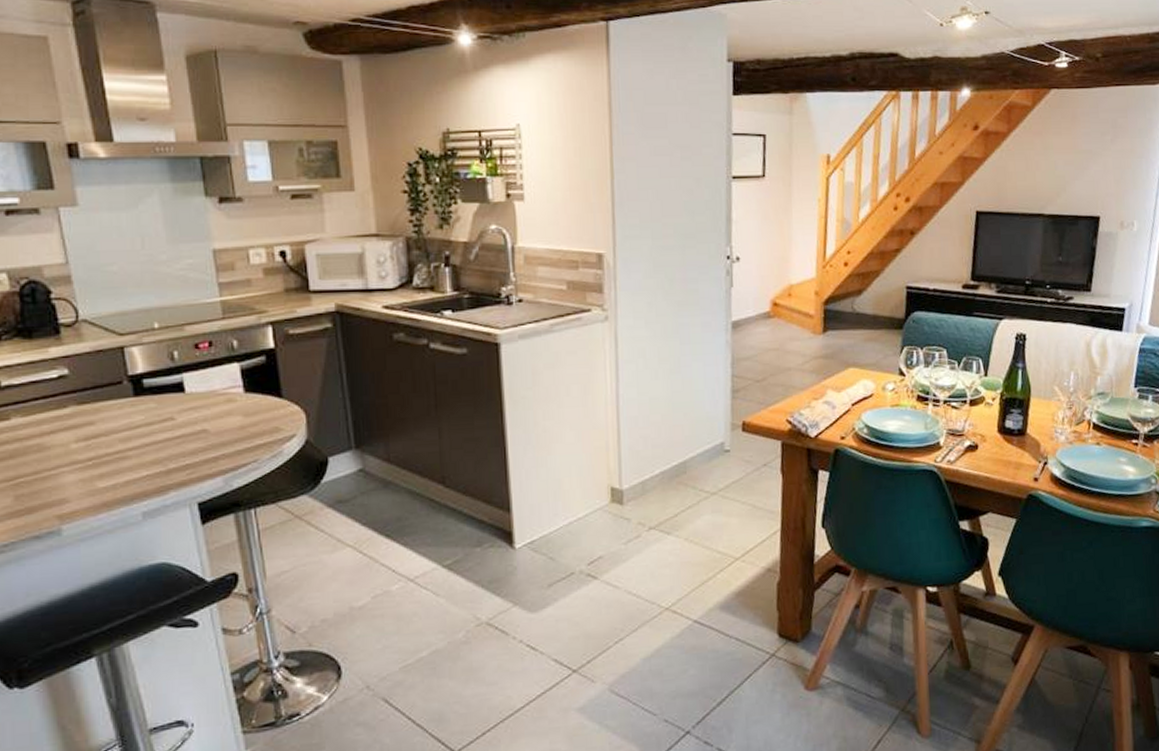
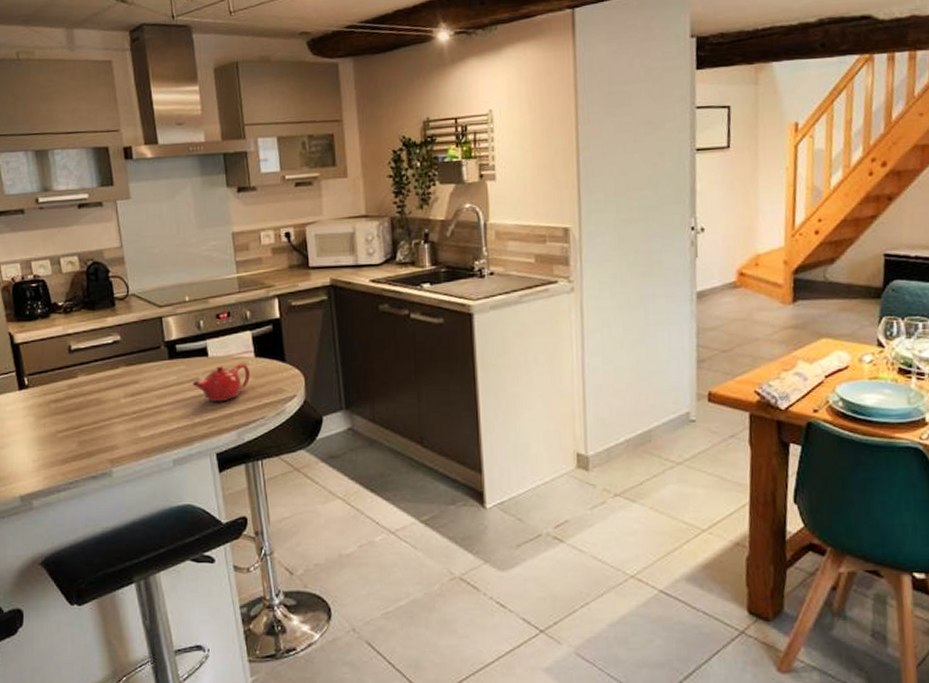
teapot: none [165,399,240,445] -> present [192,362,251,402]

